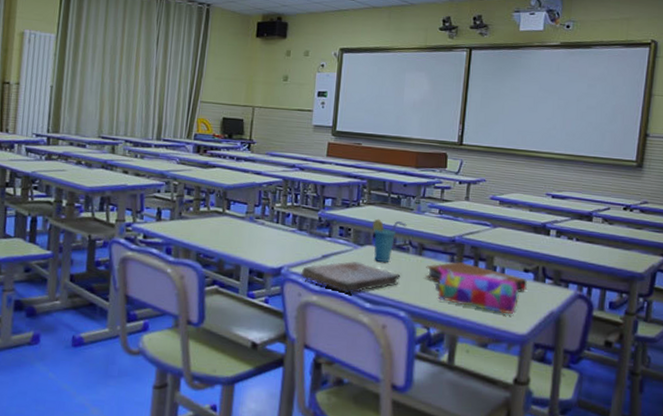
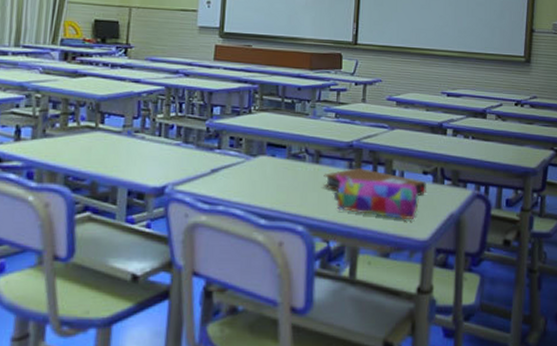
book: present [300,261,401,295] -> none [187,174,297,211]
cup: present [372,218,407,263] -> none [265,126,302,174]

